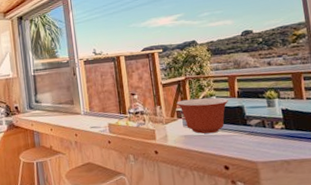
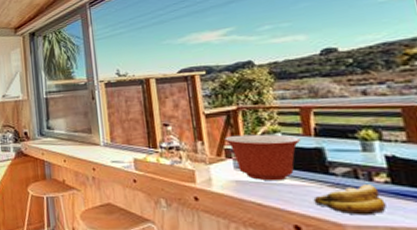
banana: none [237,131,282,154] -> present [313,185,387,216]

